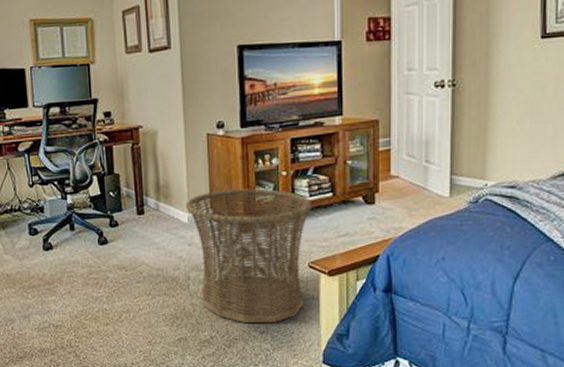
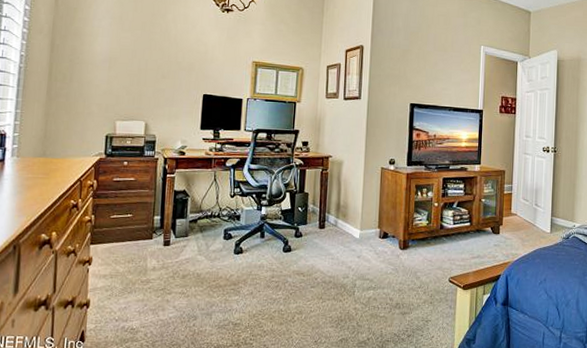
basket: present [185,188,313,323] -> none [359,213,455,328]

